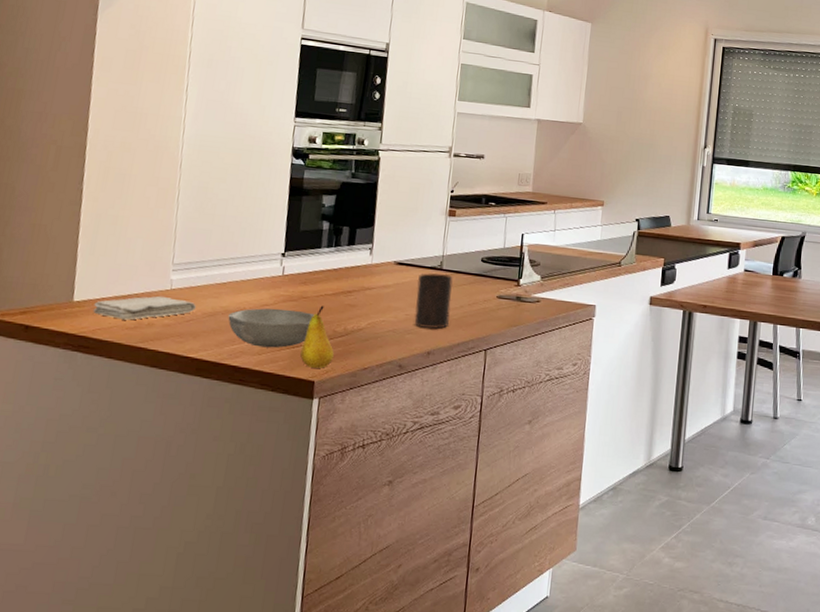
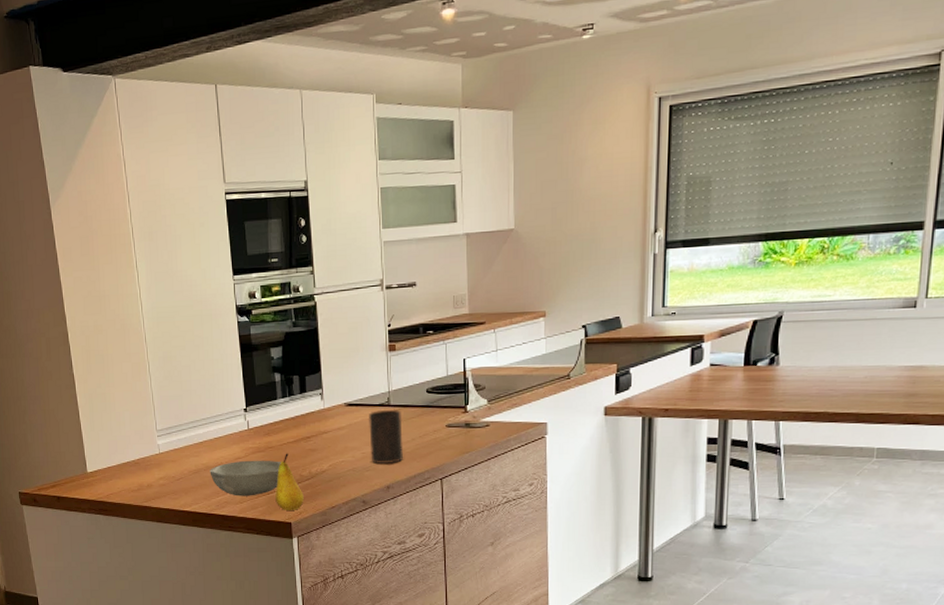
washcloth: present [93,295,196,320] -> none [103,460,182,484]

